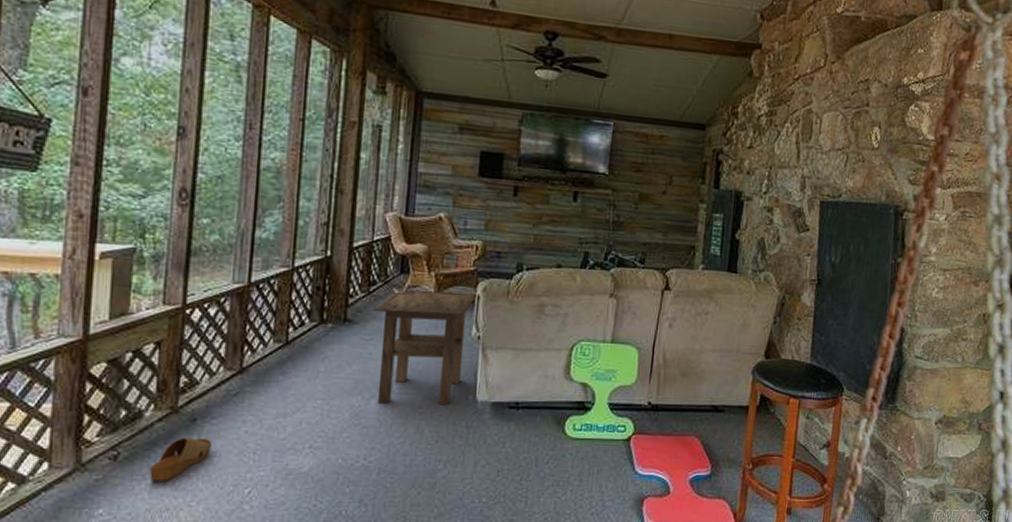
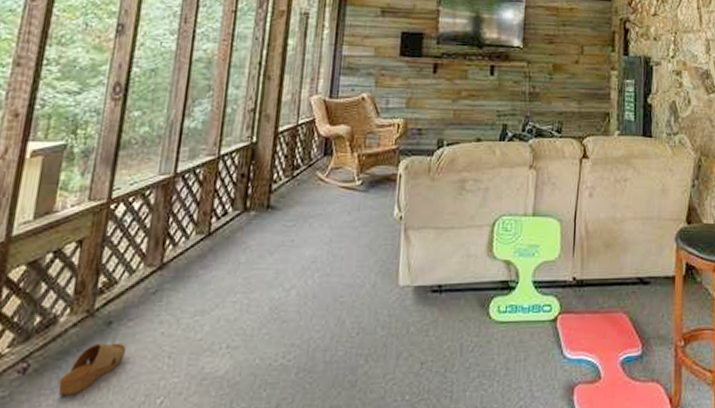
side table: present [373,290,476,406] -> none [296,172,398,294]

